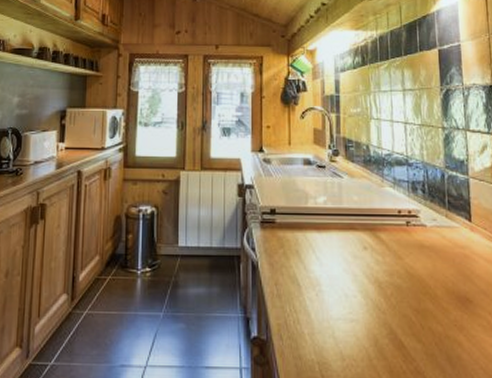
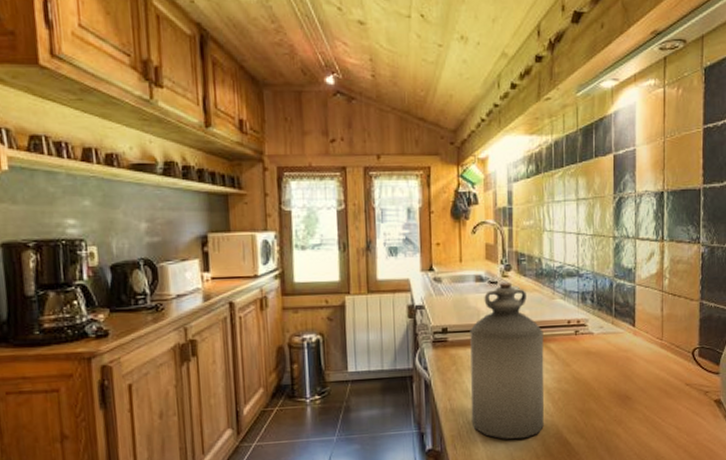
bottle: none [298,167,376,336] -> present [470,282,545,439]

